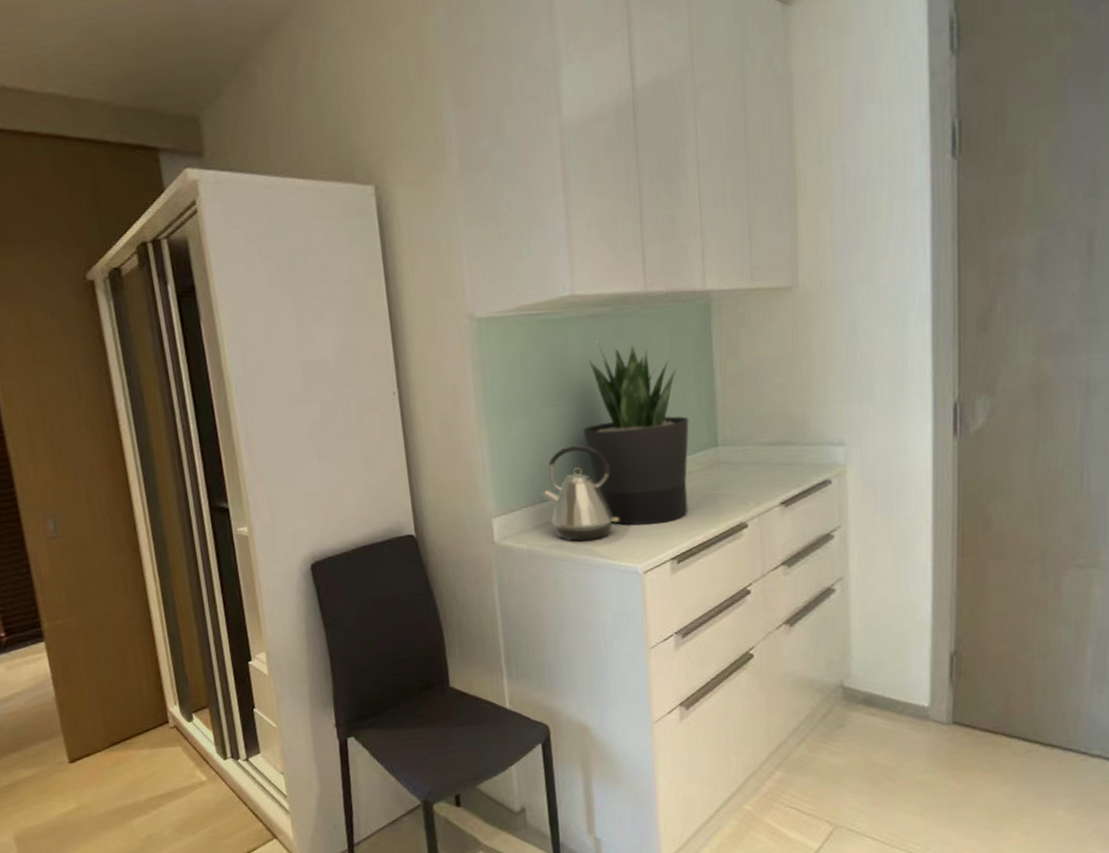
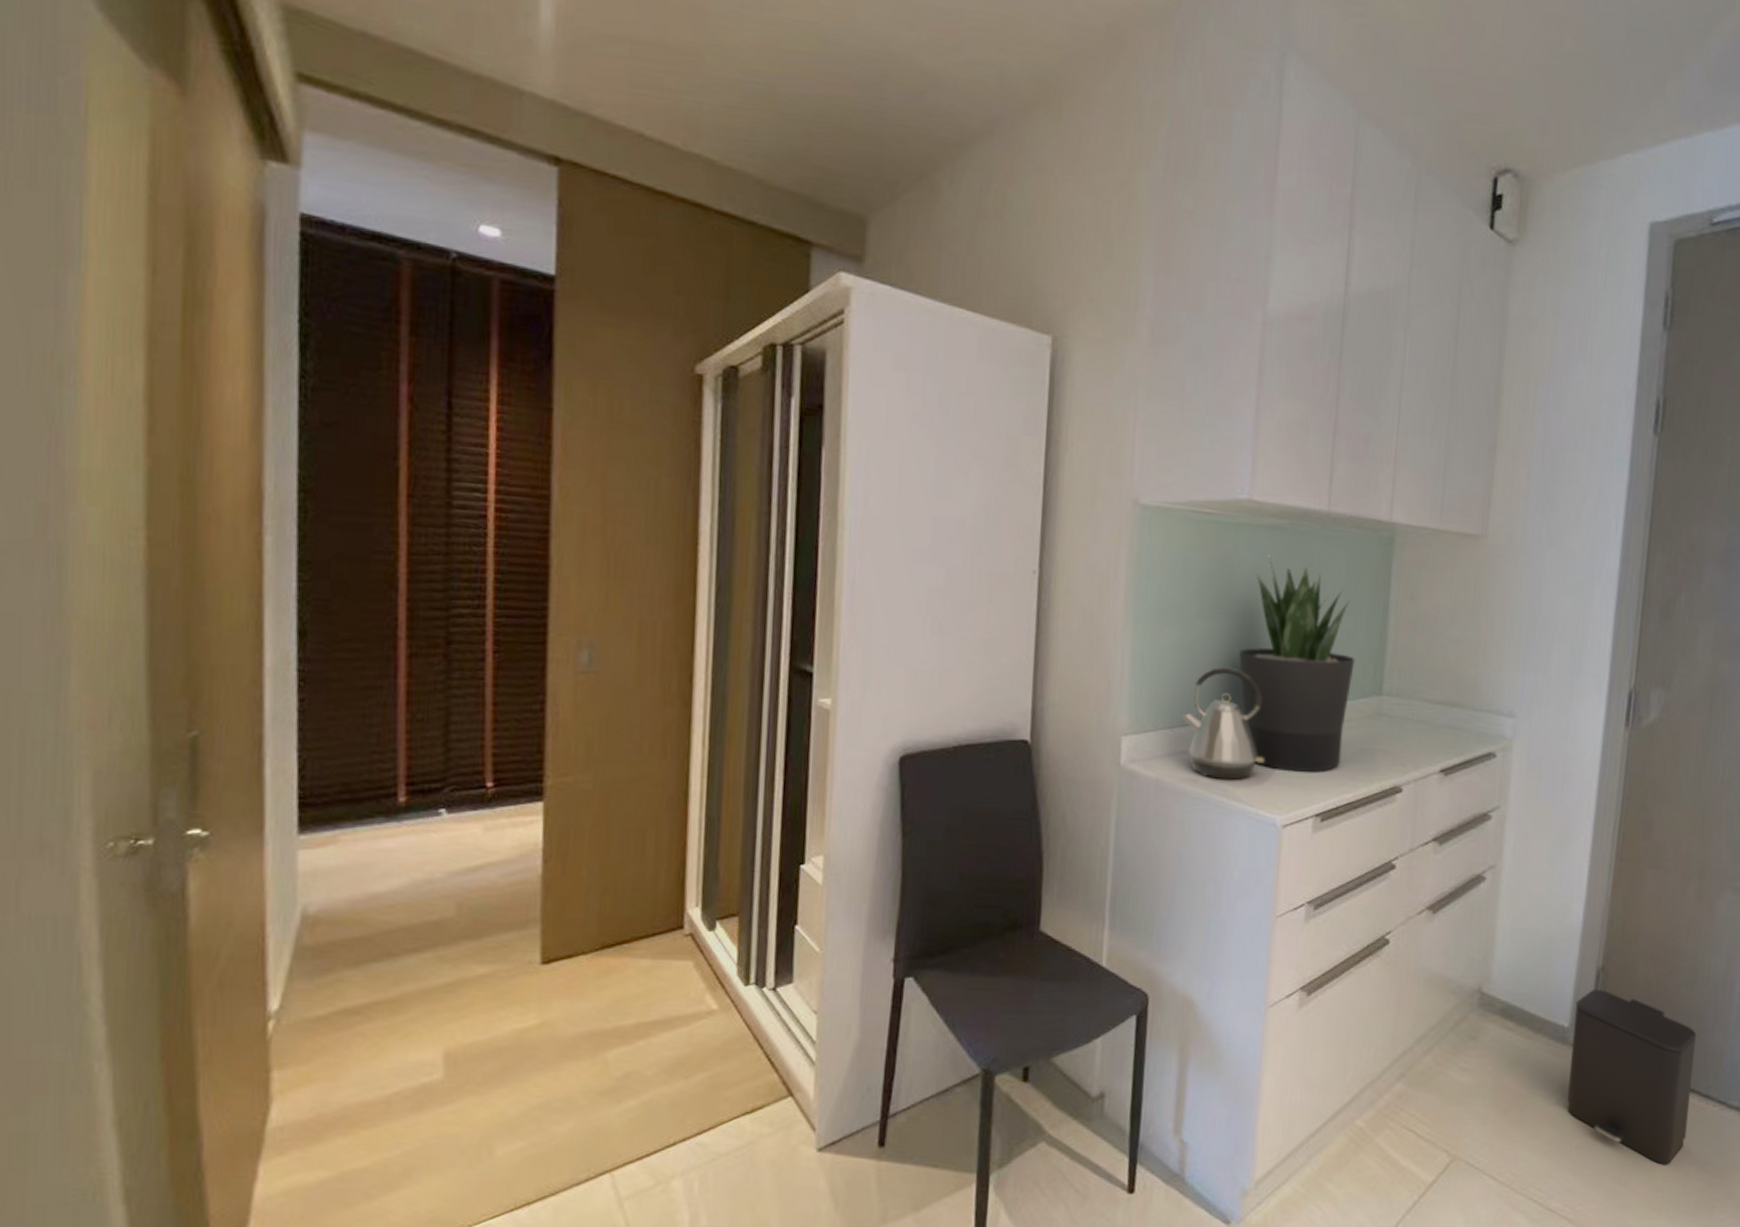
pedal bin: none [933,670,1054,812] -> present [1567,988,1697,1165]

